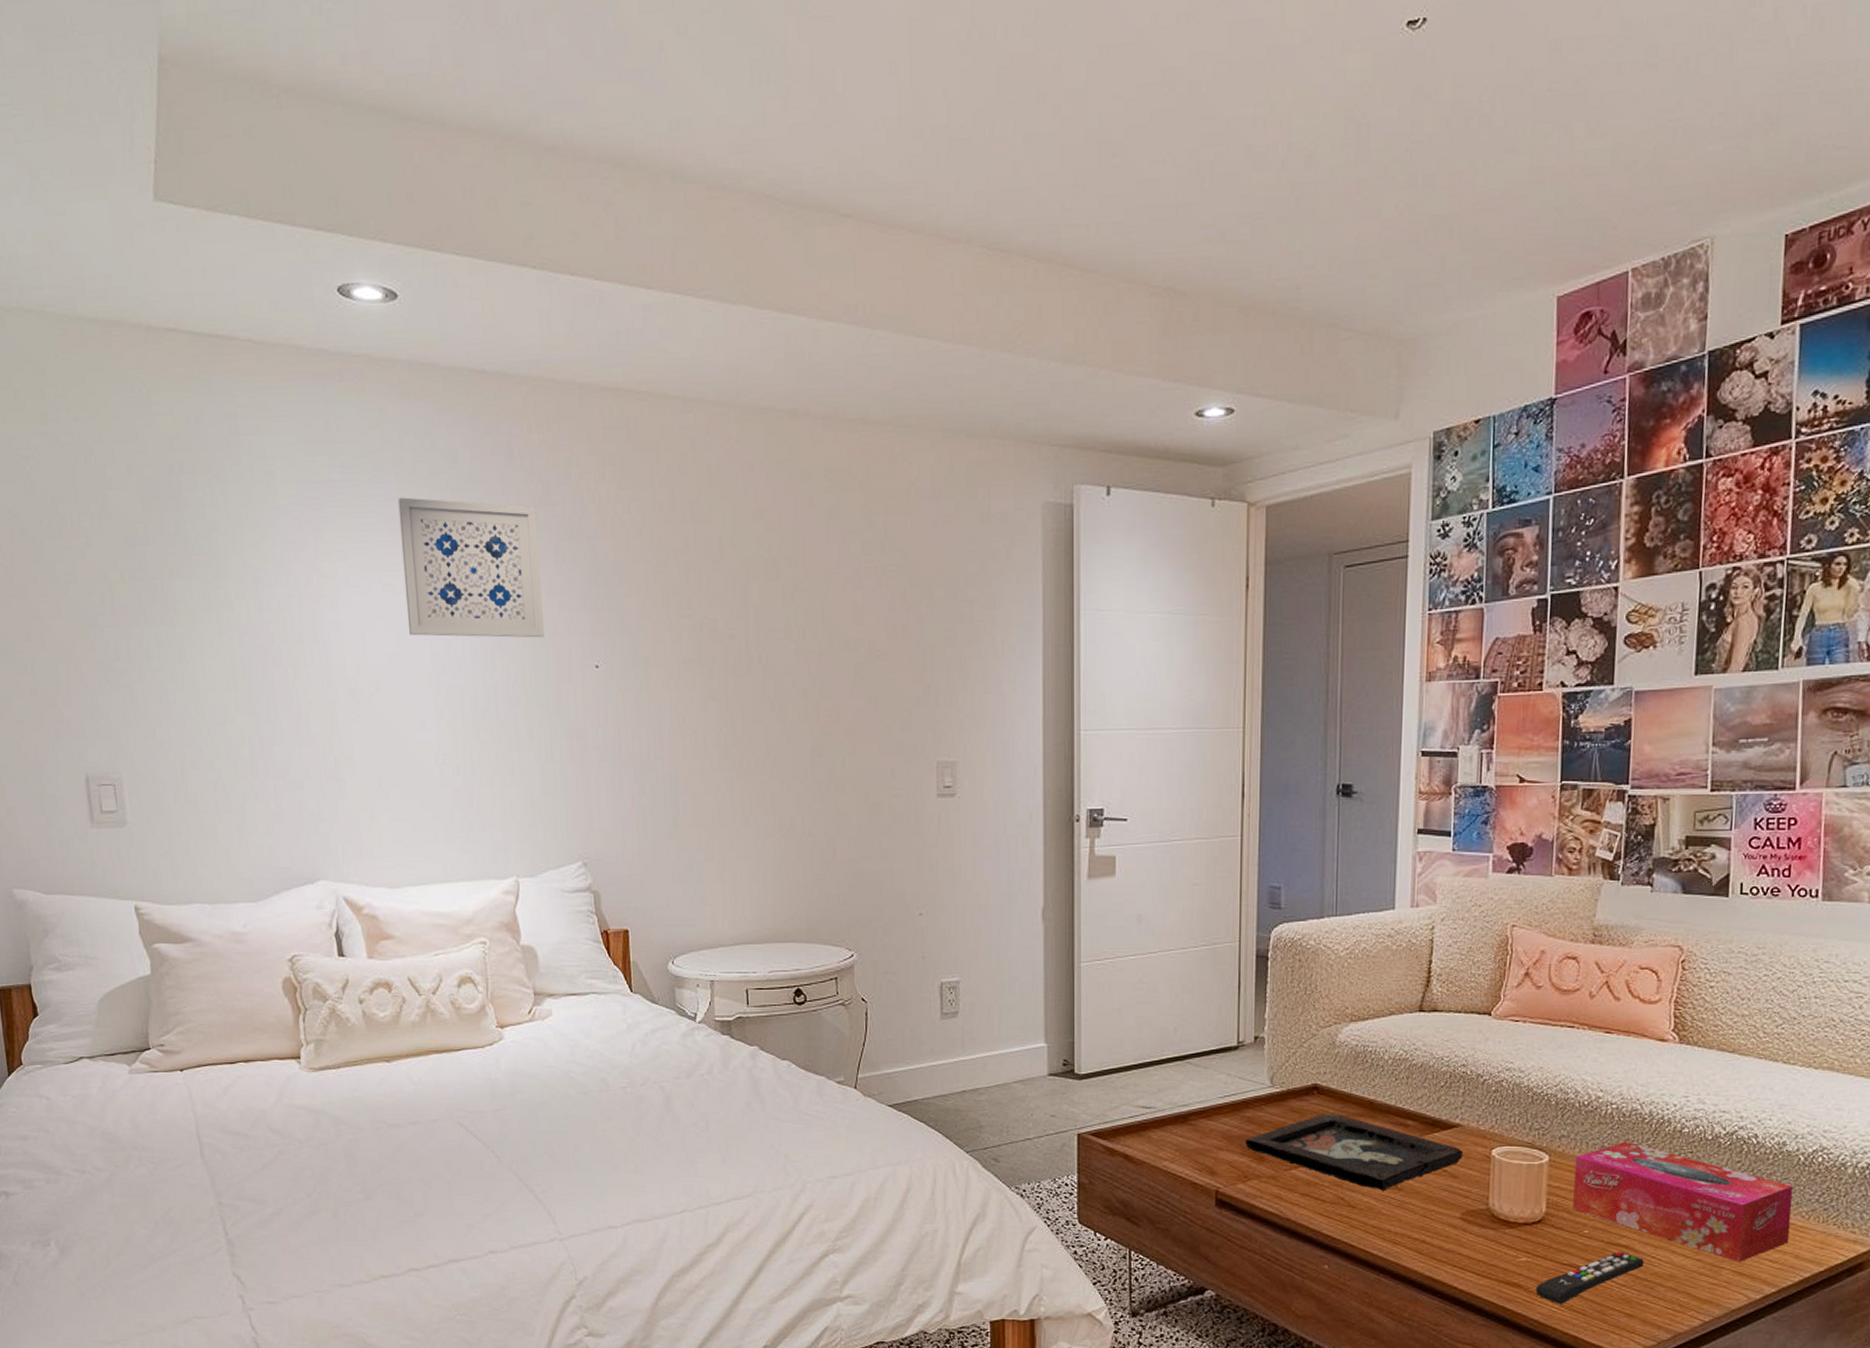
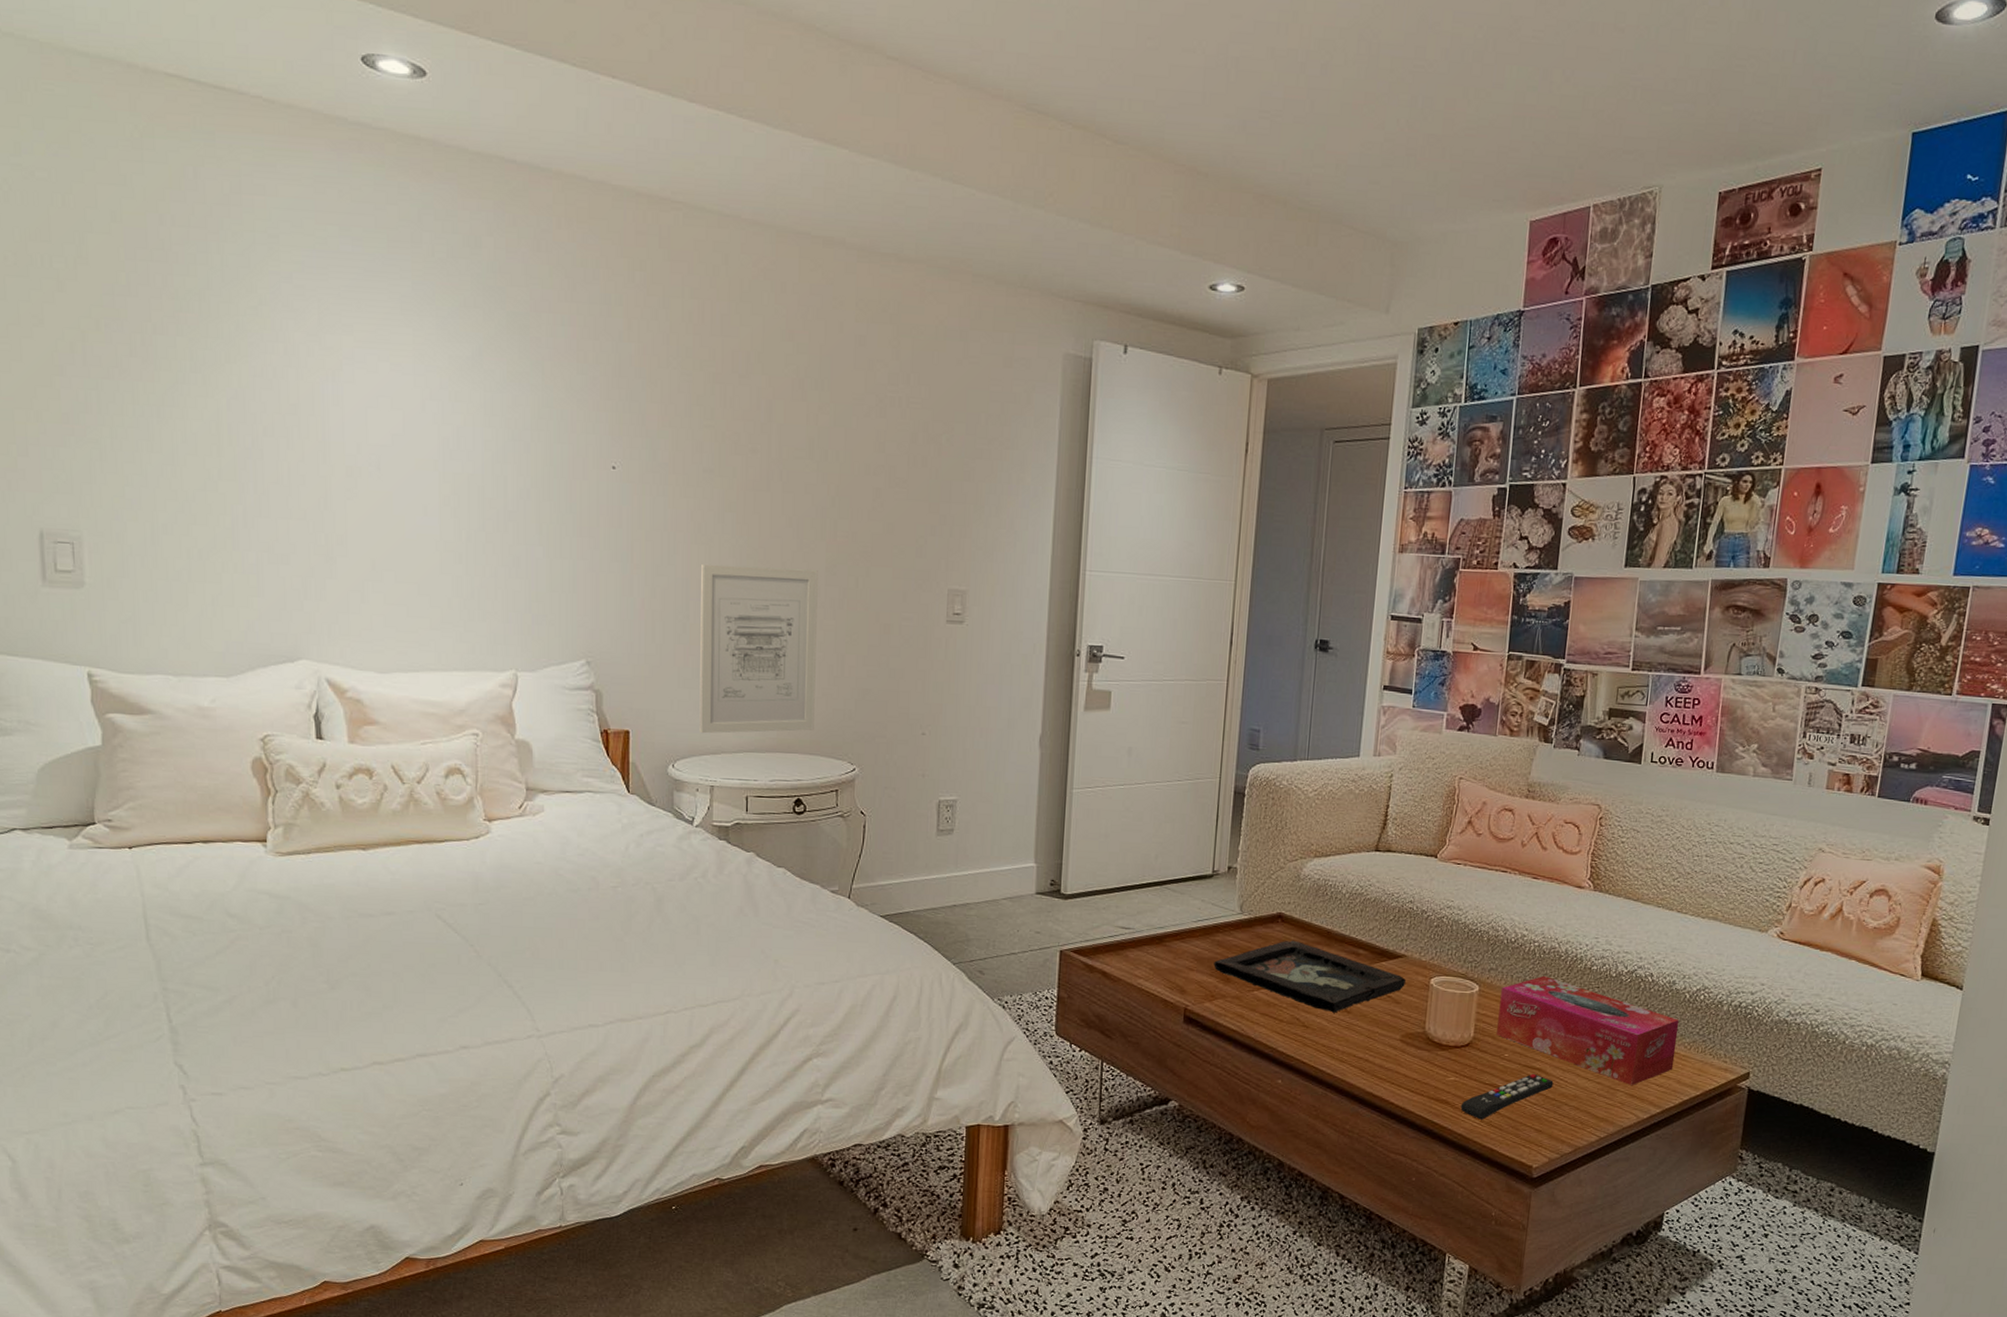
wall art: present [398,497,544,638] -> none [413,277,561,434]
wall art: none [688,753,809,928] -> present [699,564,818,734]

